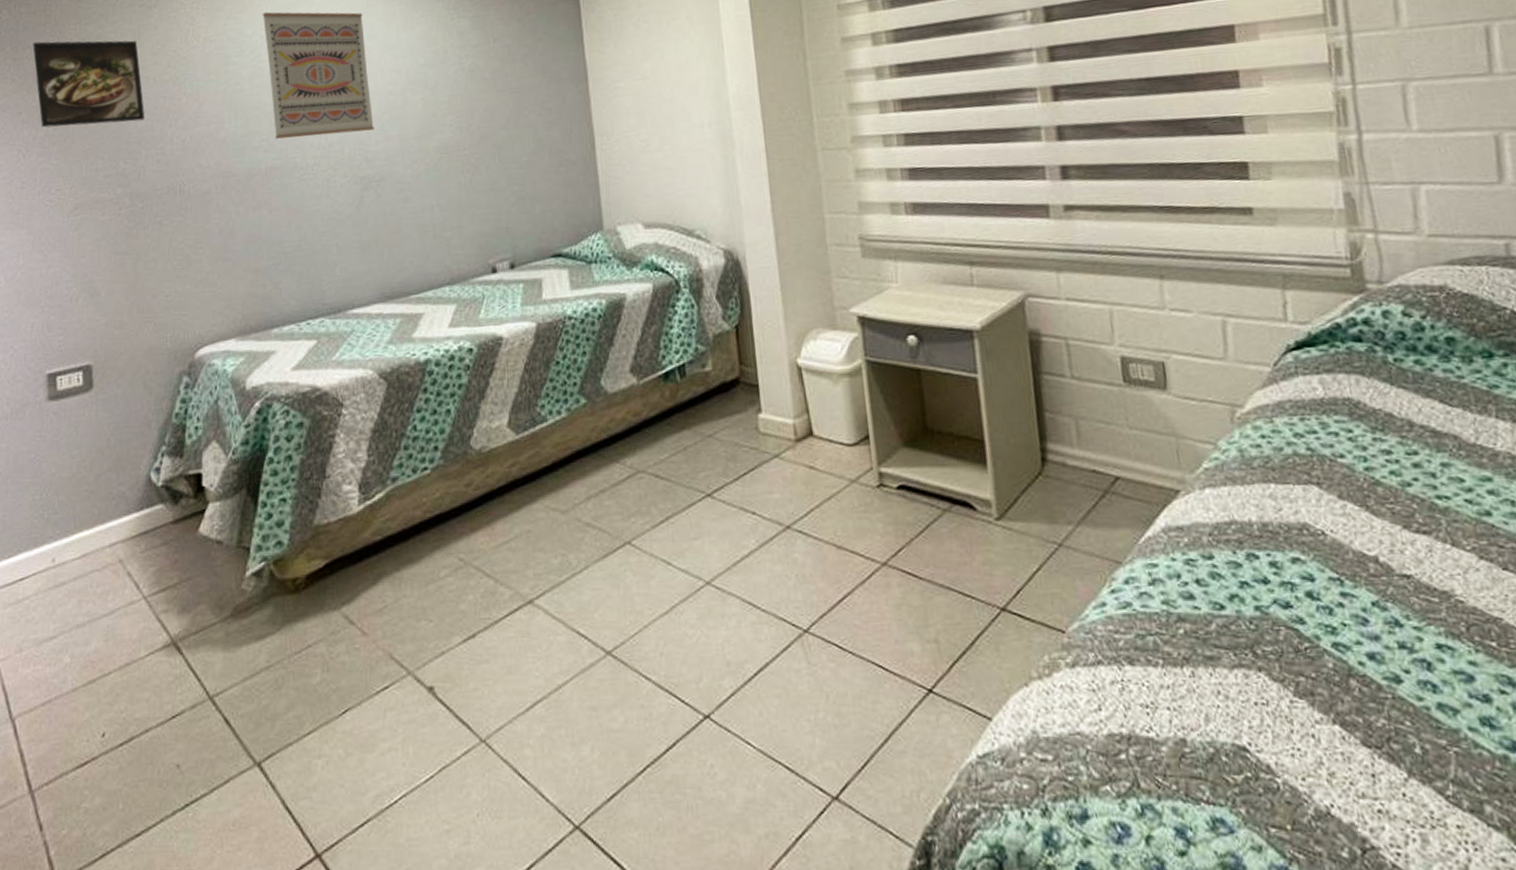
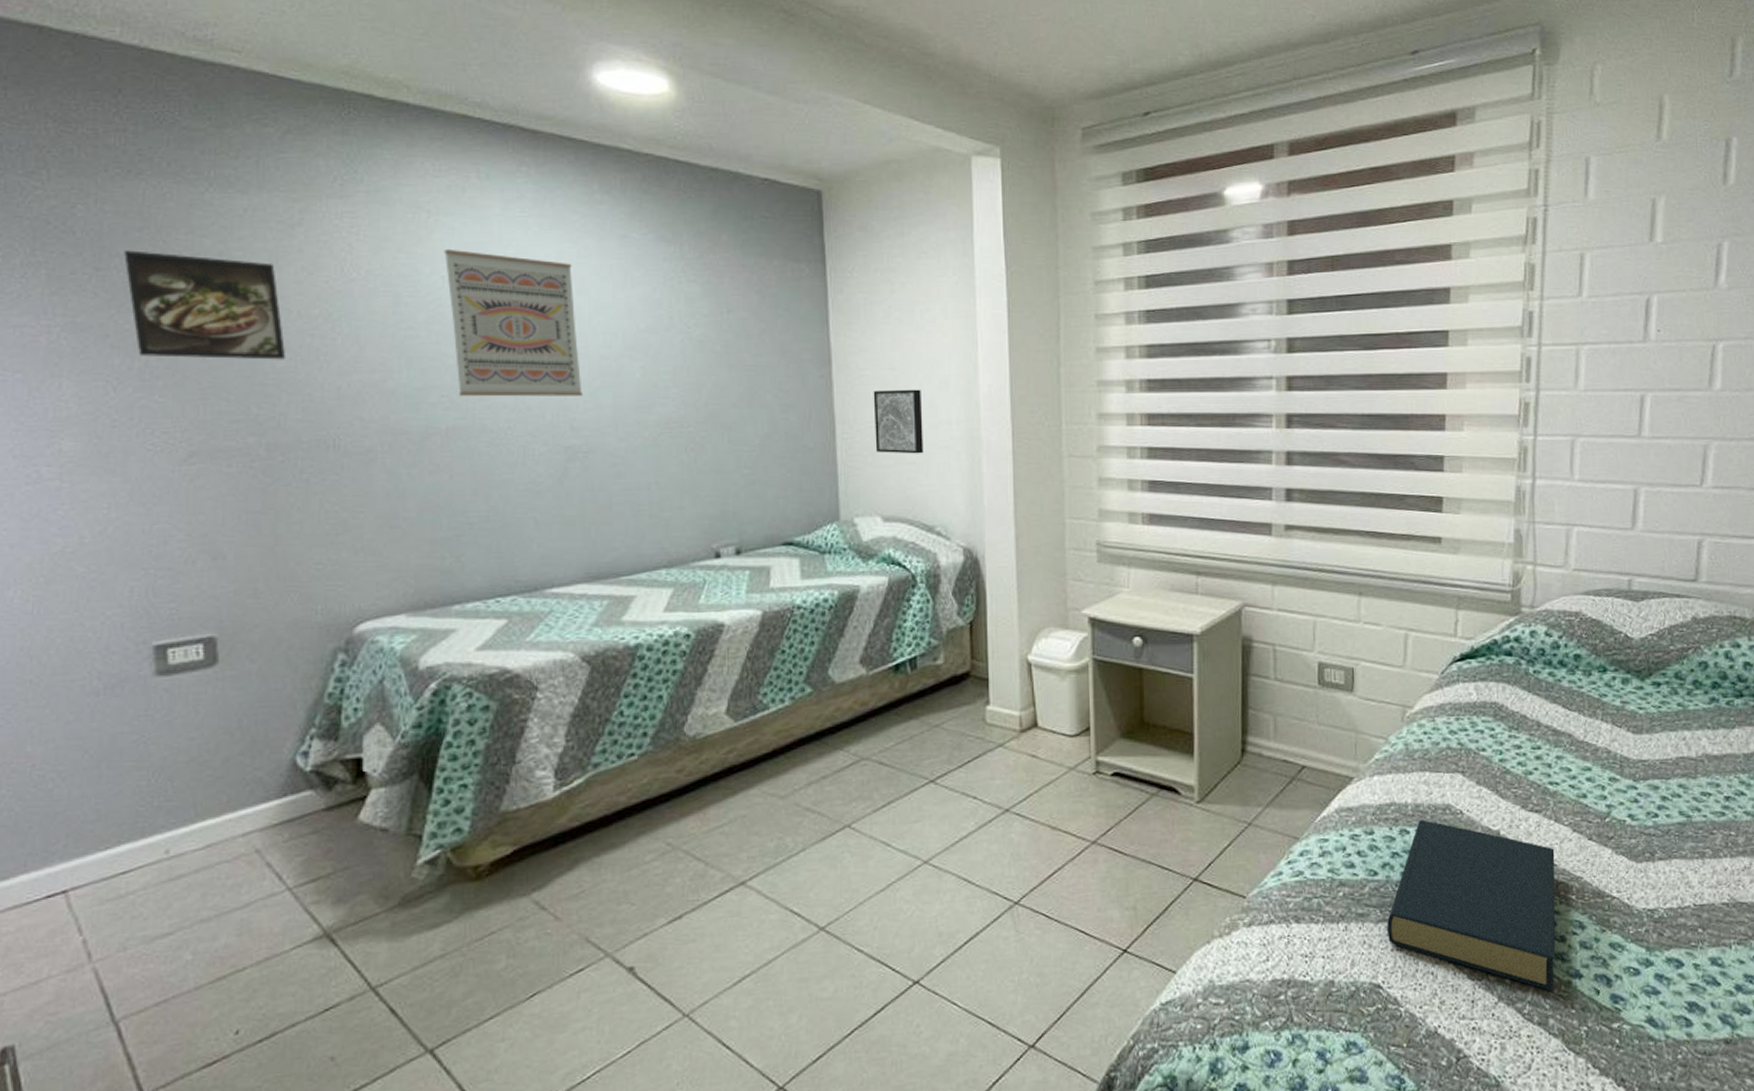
wall art: none [627,96,679,161] -> present [873,389,924,454]
hardback book: none [1244,542,1485,767] -> present [1386,819,1556,991]

